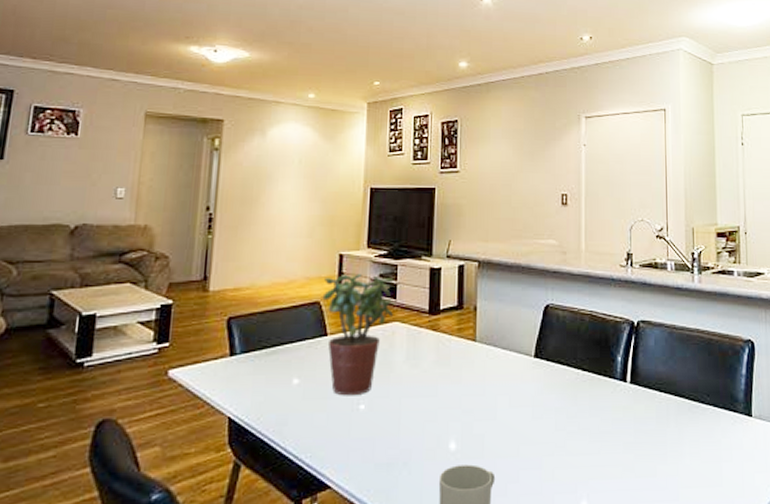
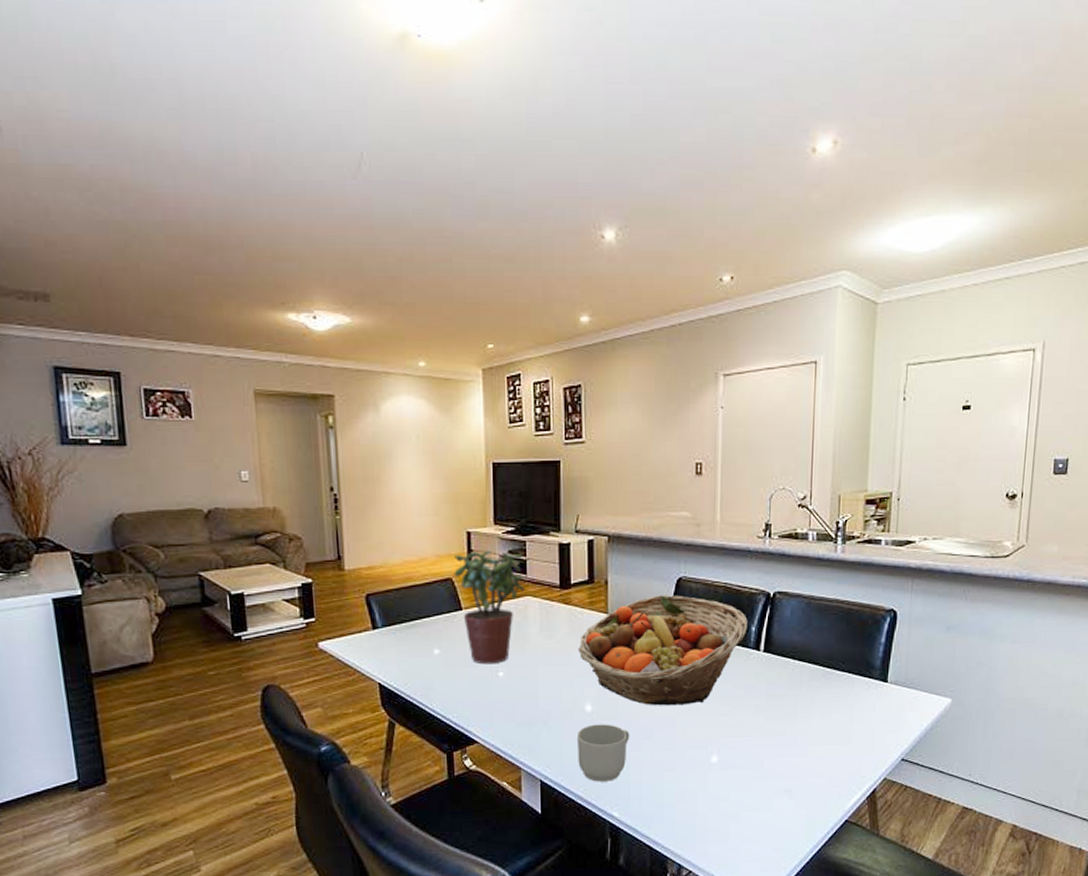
fruit basket: none [444,323,614,444] -> present [578,595,748,706]

